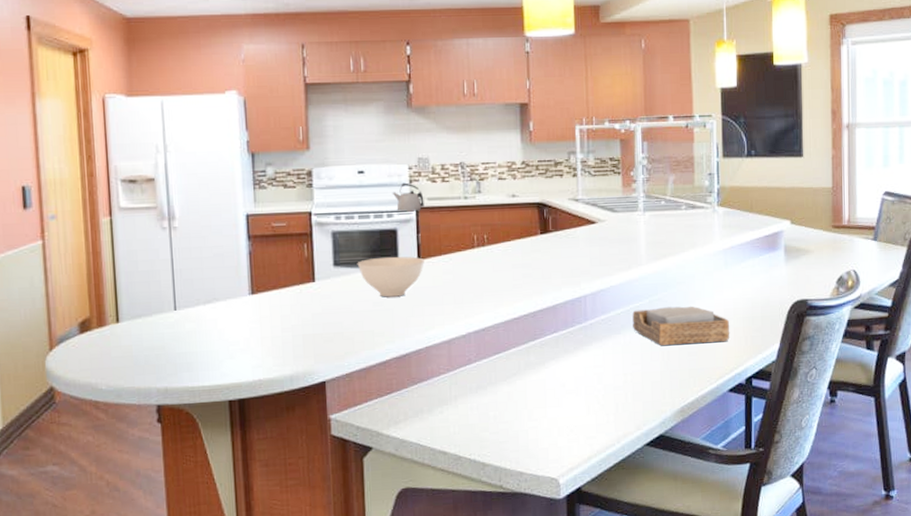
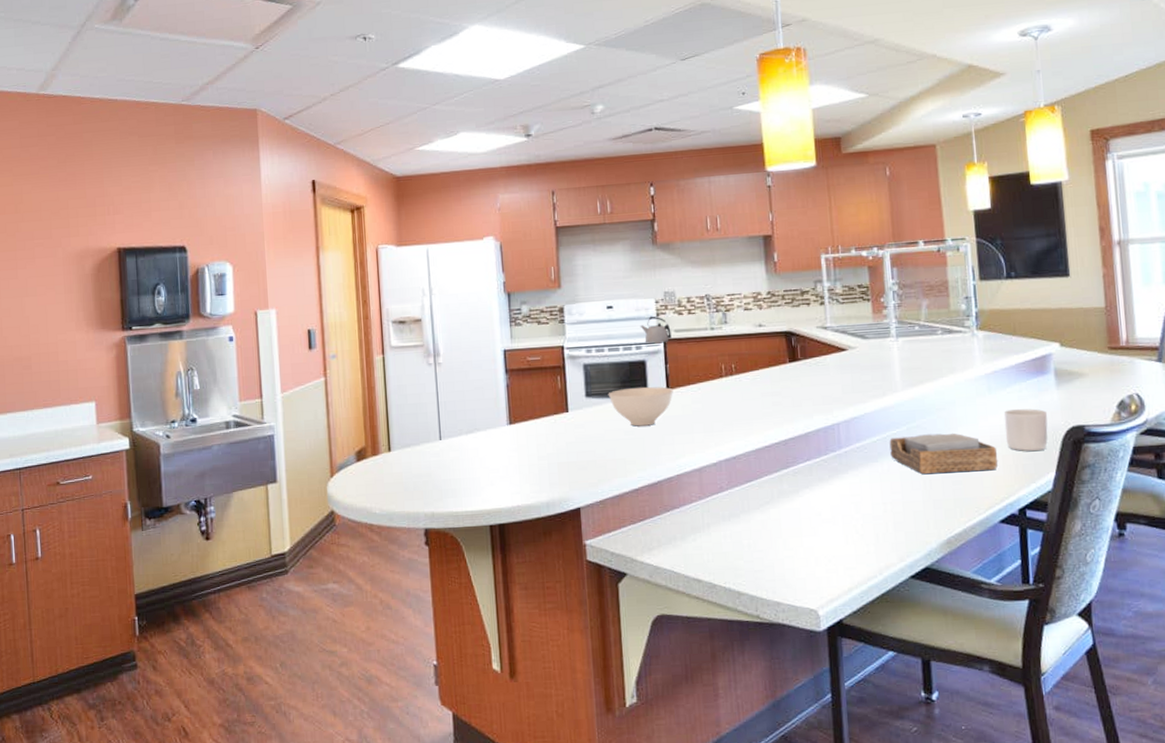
mug: none [737,283,776,324] -> present [1003,408,1048,452]

